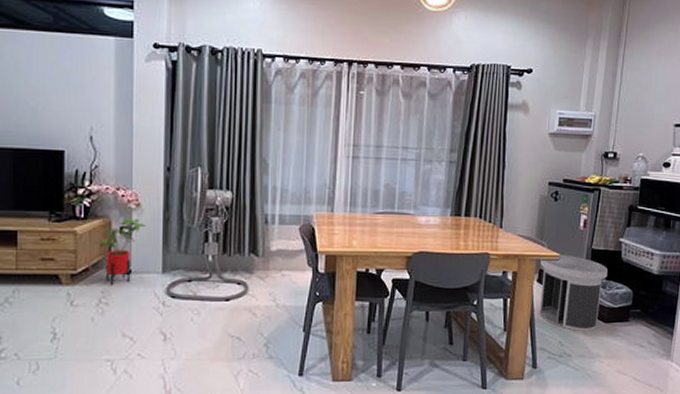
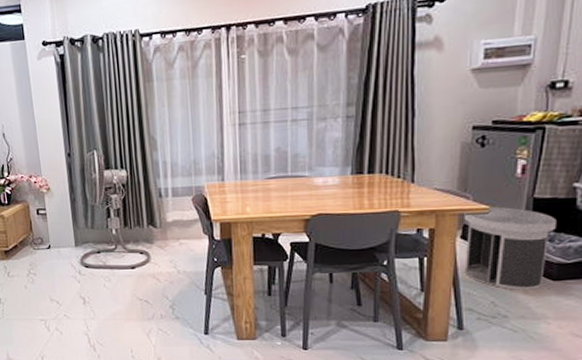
house plant: present [99,217,146,286] -> none [22,200,57,259]

